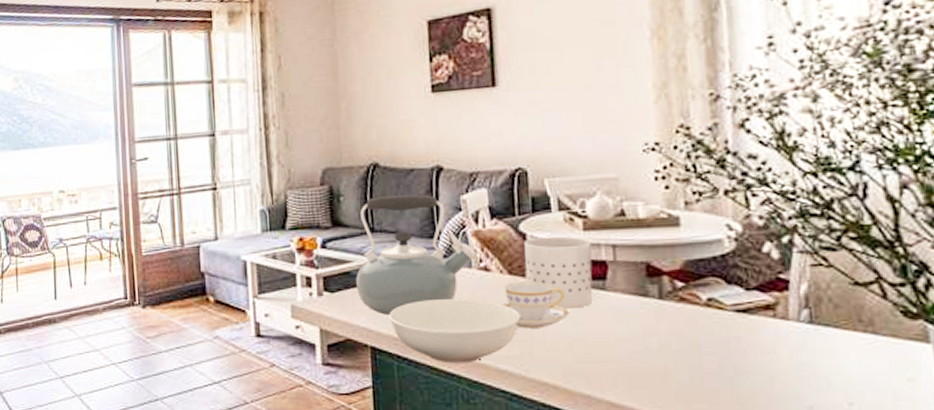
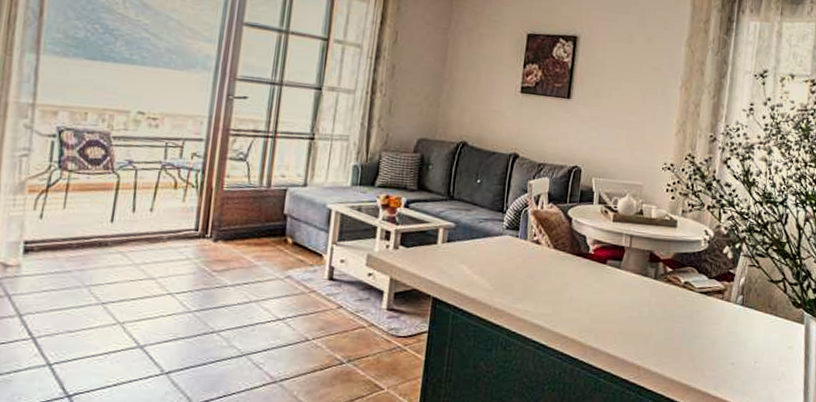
kettle: present [356,194,476,315] -> none [429,170,532,271]
bowl: present [389,299,520,364] -> none [453,262,557,317]
teacup: present [501,281,570,328] -> none [544,255,593,293]
mug: present [523,236,593,309] -> none [565,222,616,280]

